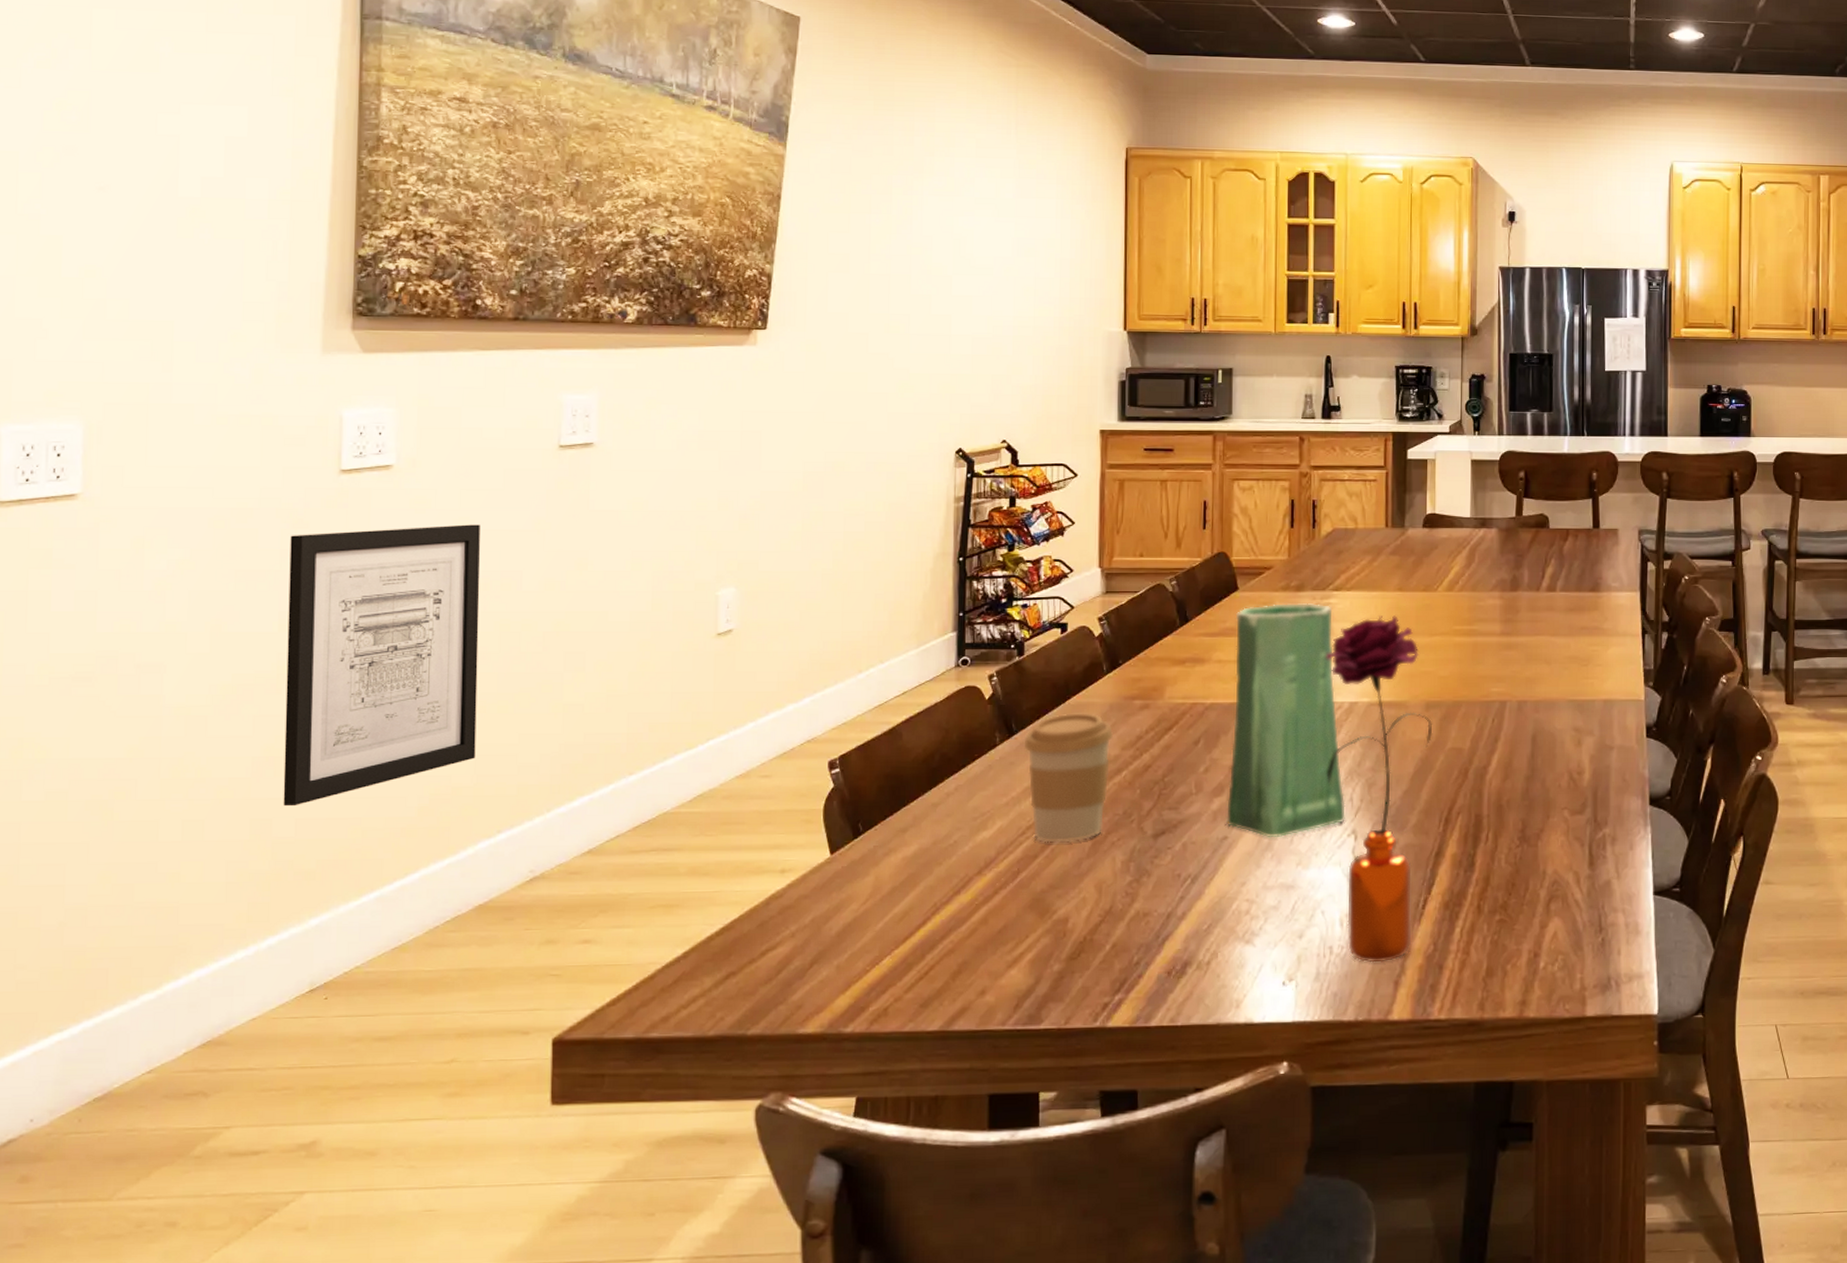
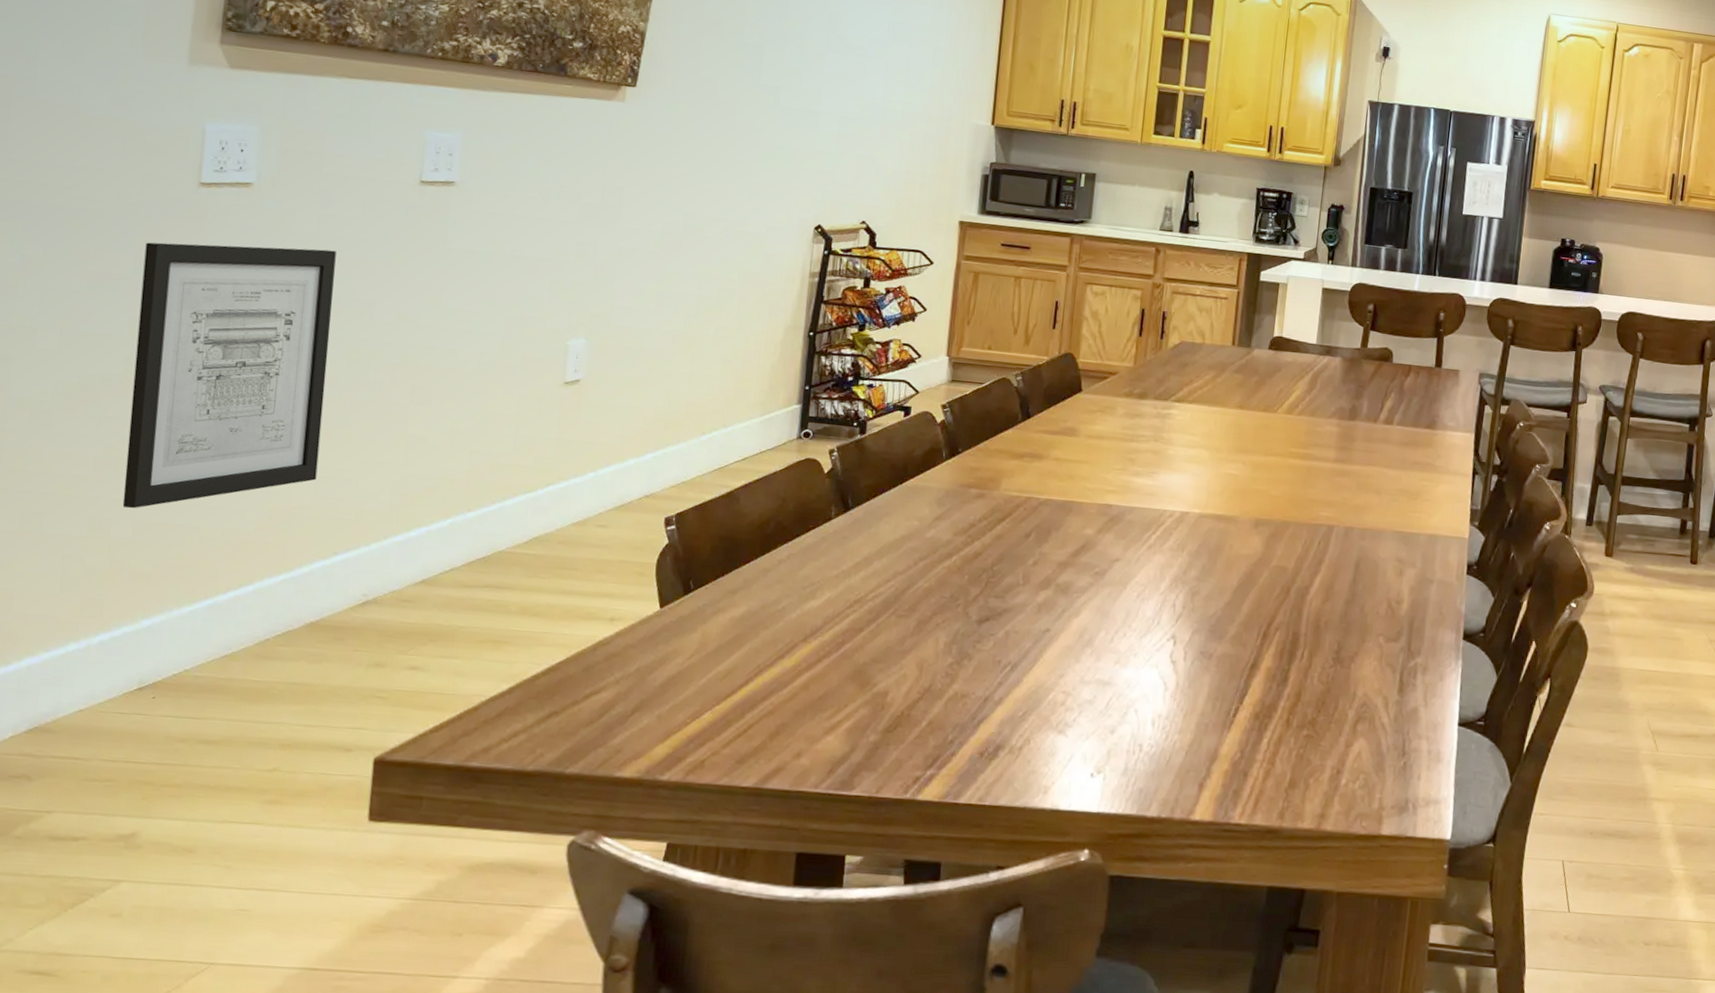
coffee cup: present [1024,713,1114,843] -> none [858,495,948,620]
vase: present [1227,602,1345,838] -> none [1050,408,1173,635]
flower: present [1326,615,1433,963] -> none [1152,431,1261,764]

